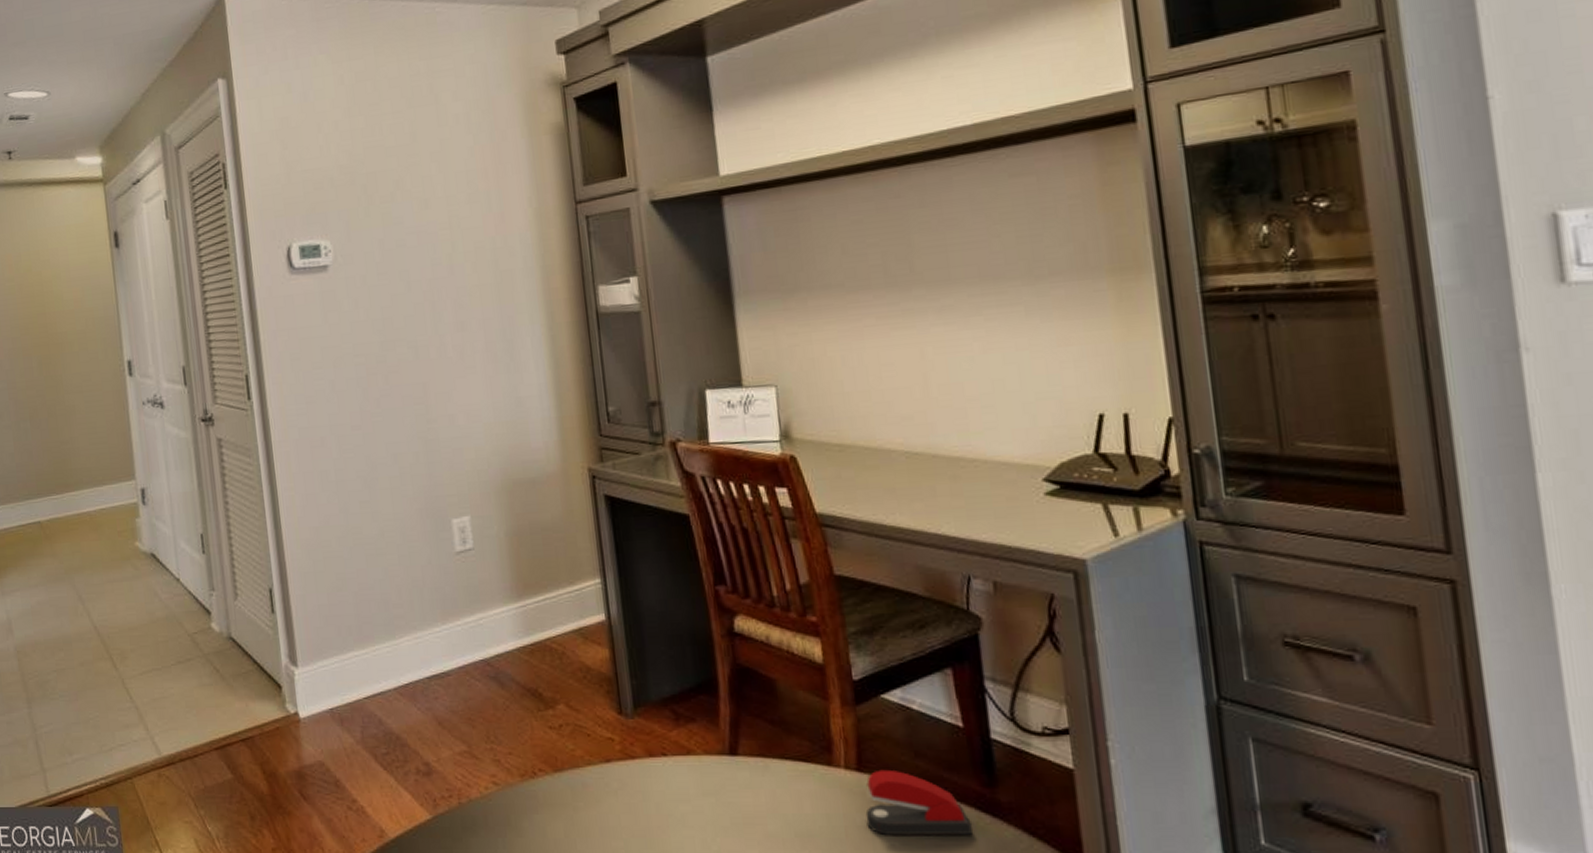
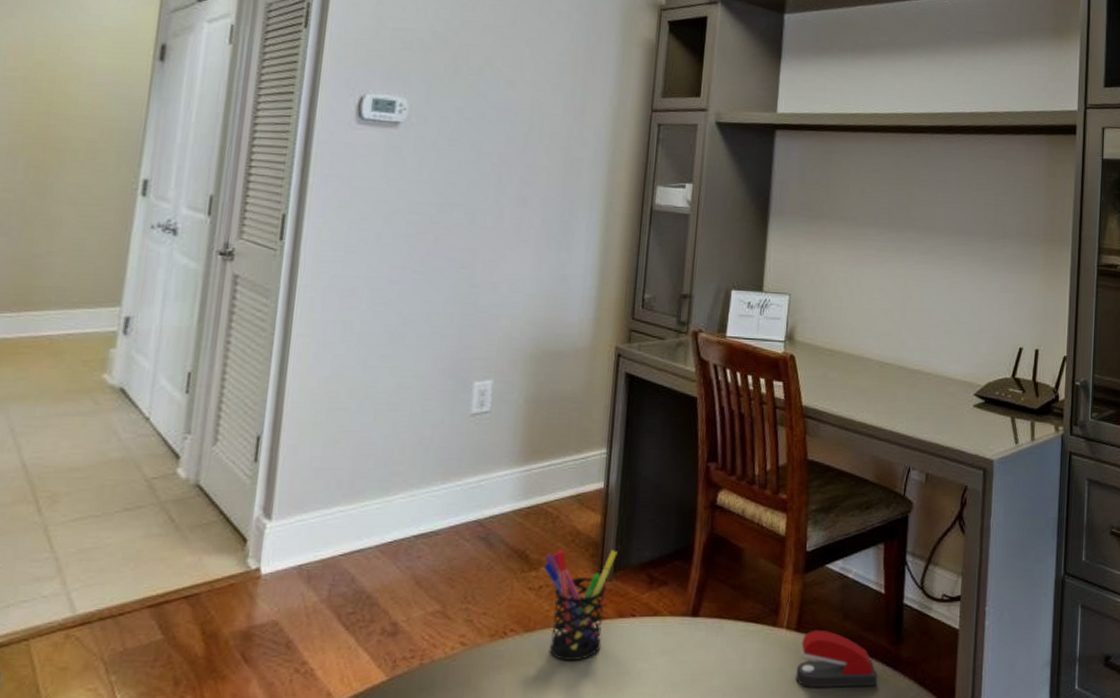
pen holder: none [558,685,636,801] -> present [543,550,618,660]

